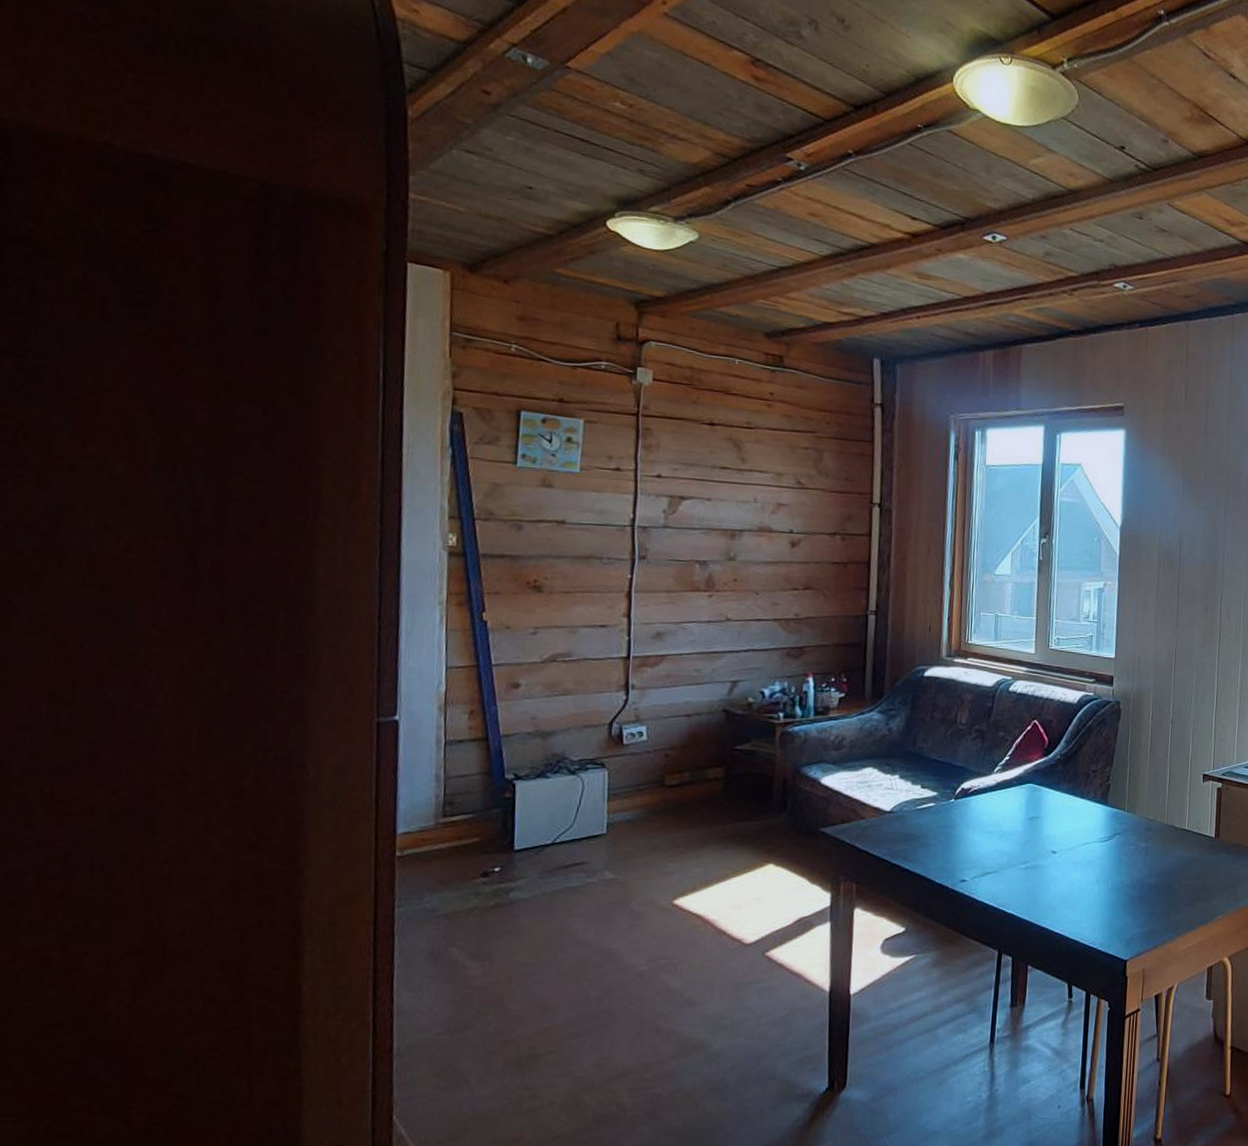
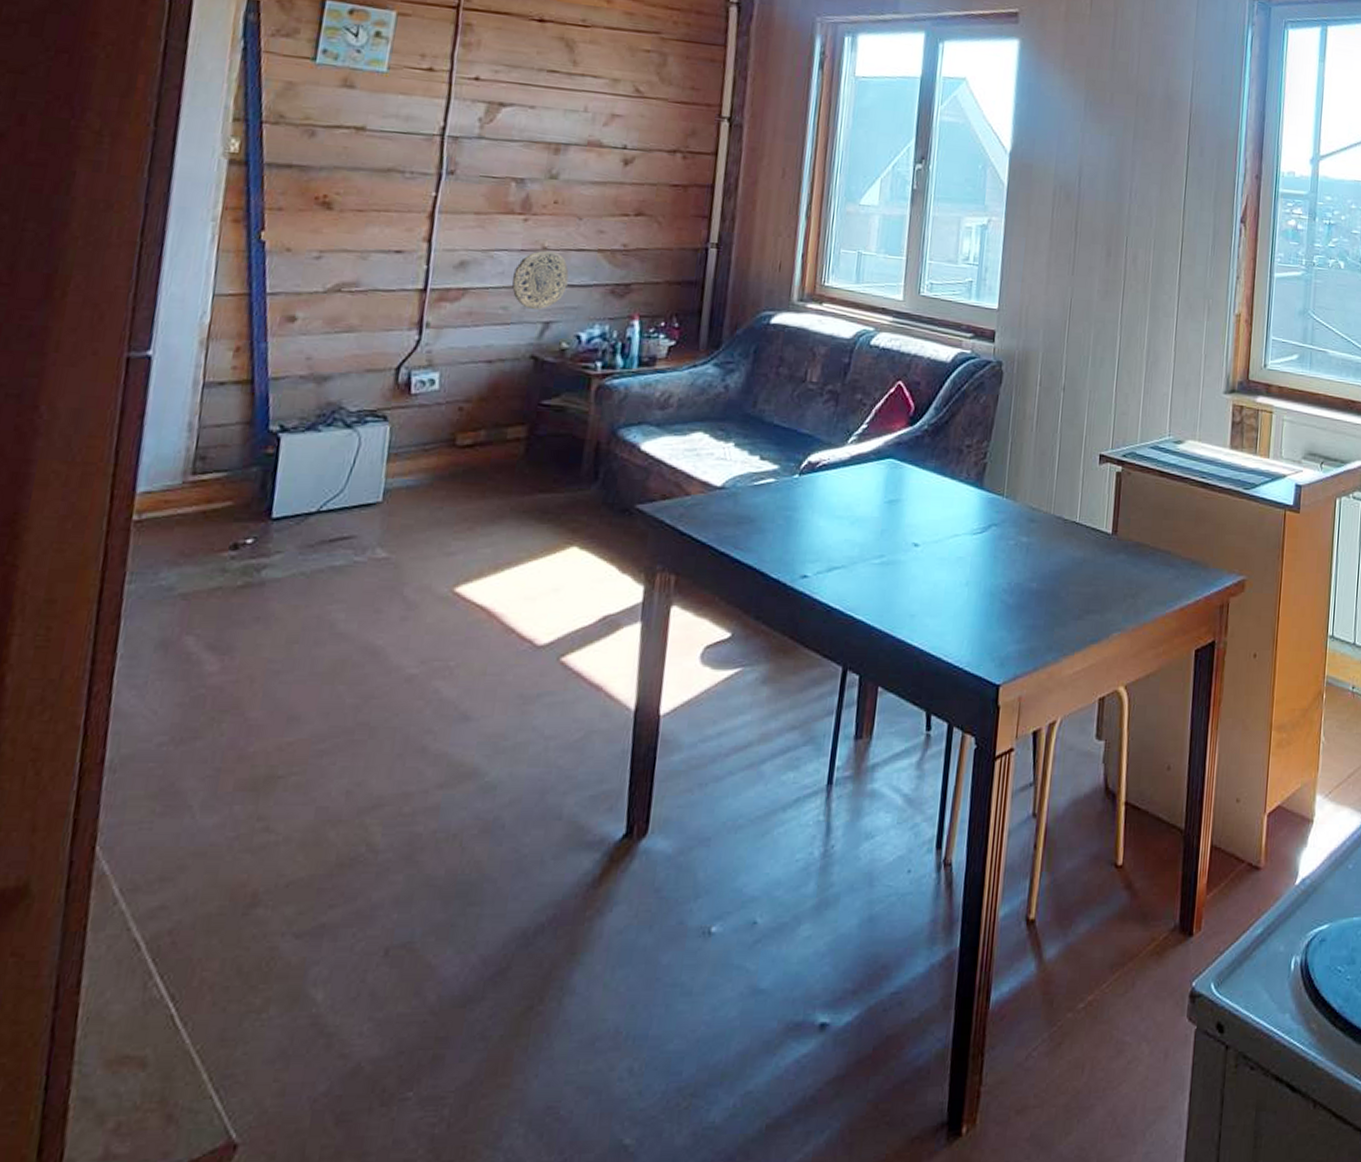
decorative plate: none [702,622,751,672] -> present [511,251,569,310]

